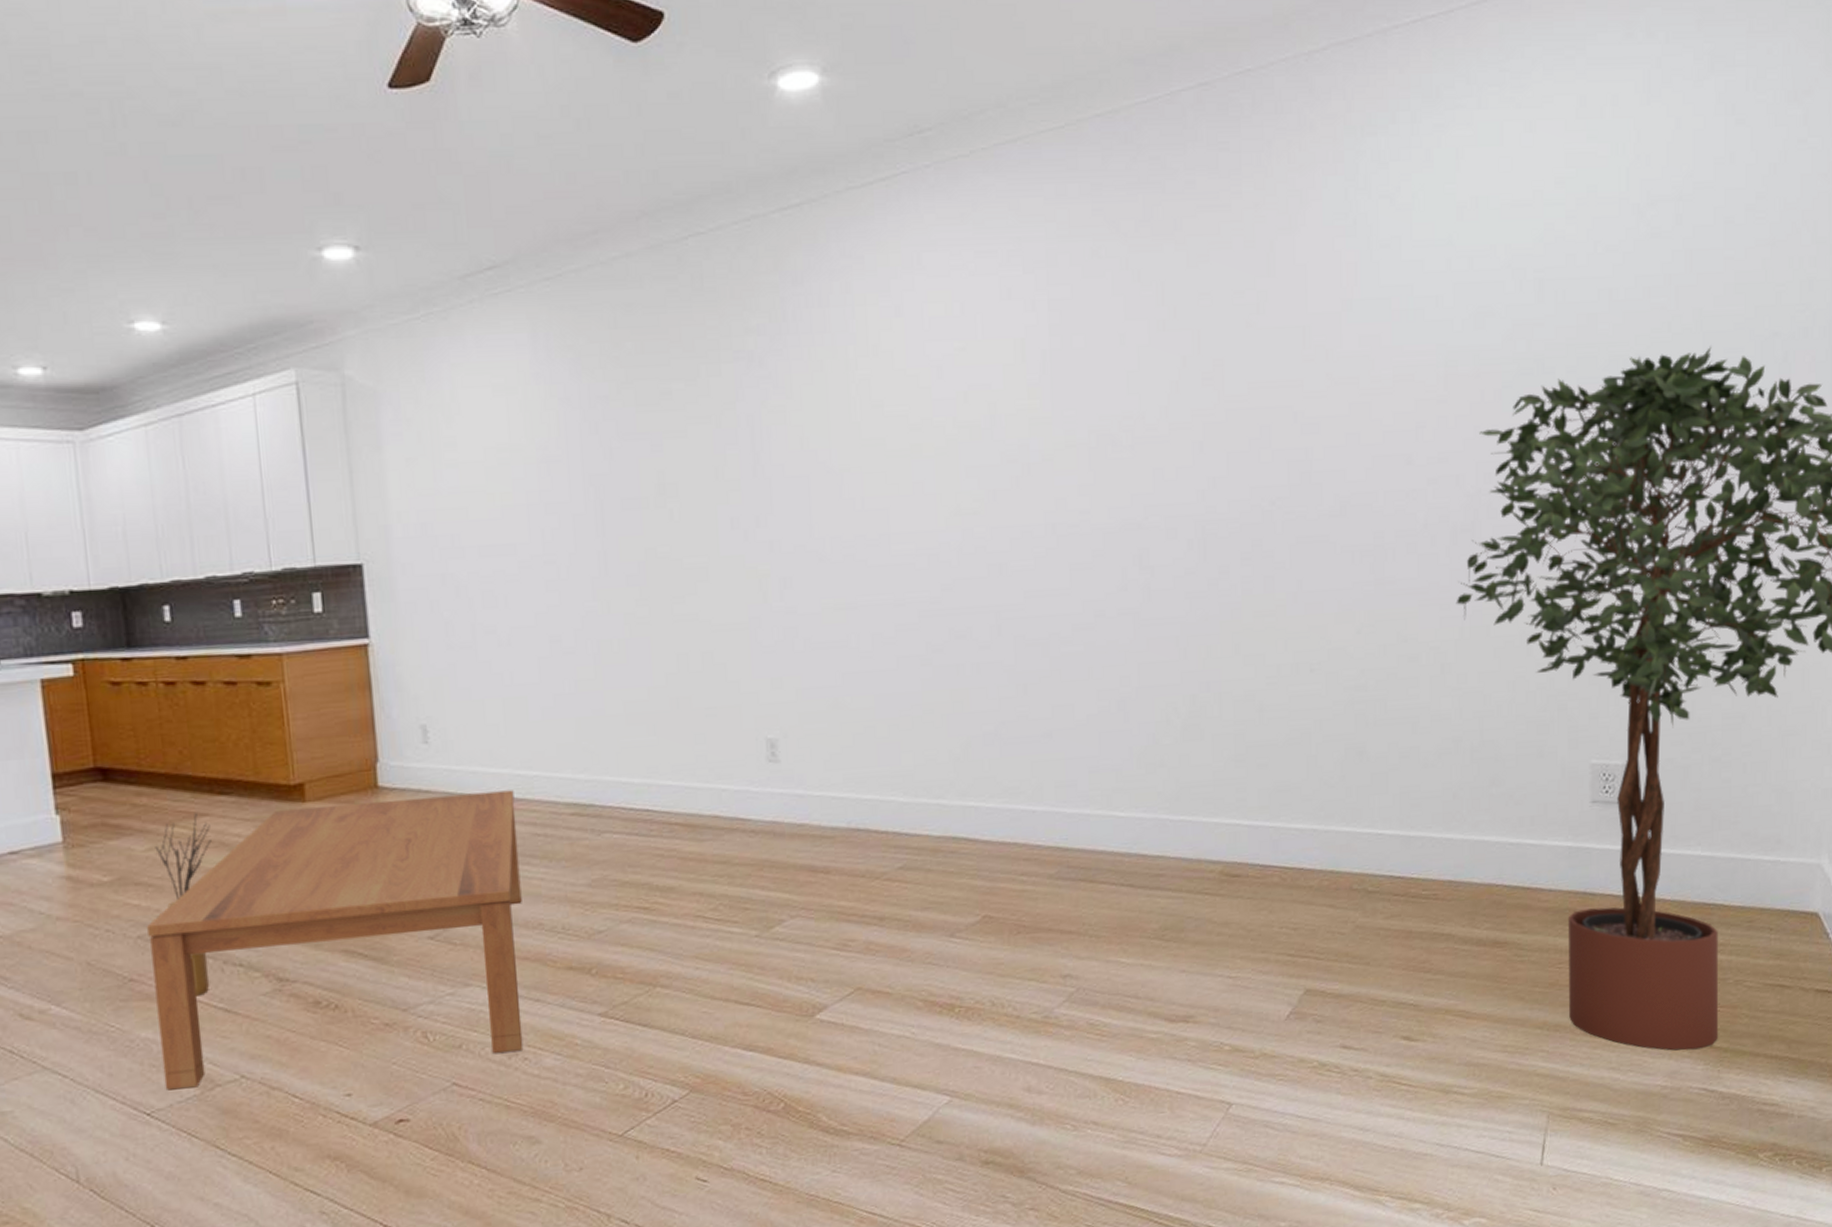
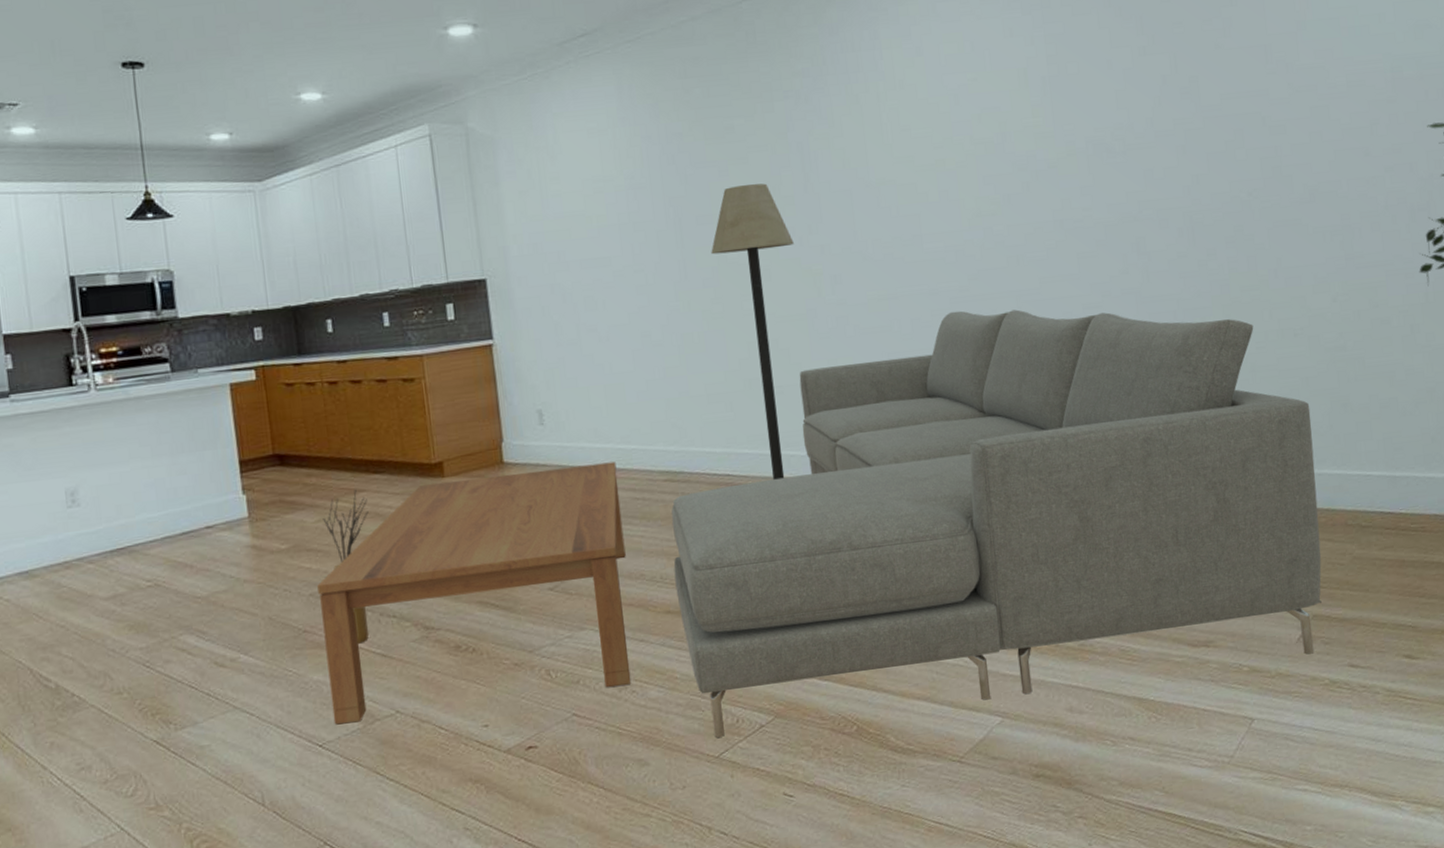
sofa: none [577,626,1322,1113] -> present [671,309,1322,738]
floor lamp: none [638,463,738,818] -> present [711,183,794,480]

